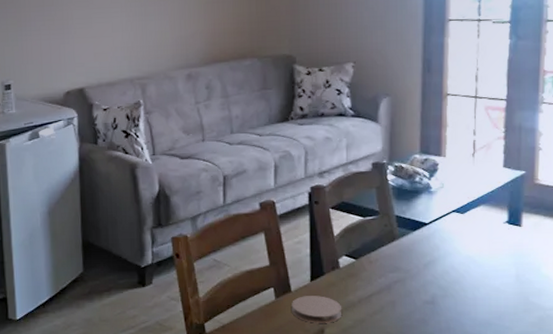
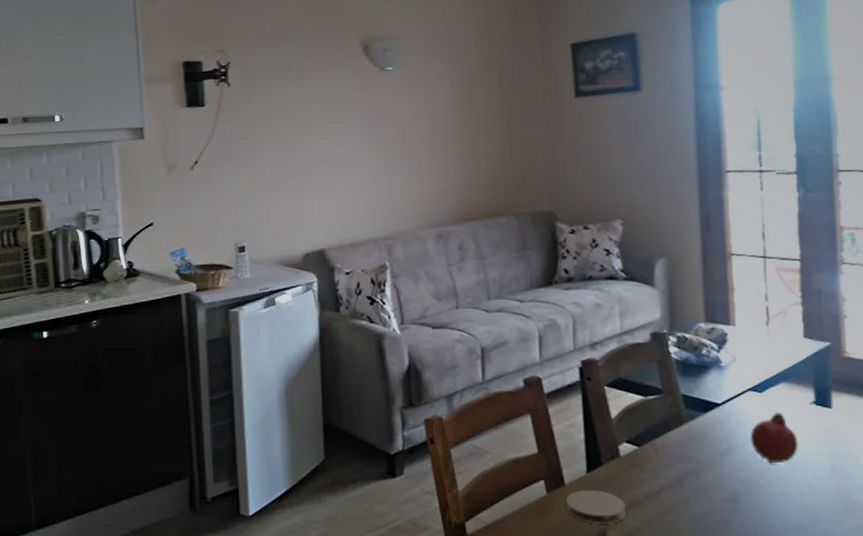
fruit: none [451,230,491,273] -> present [750,412,799,464]

